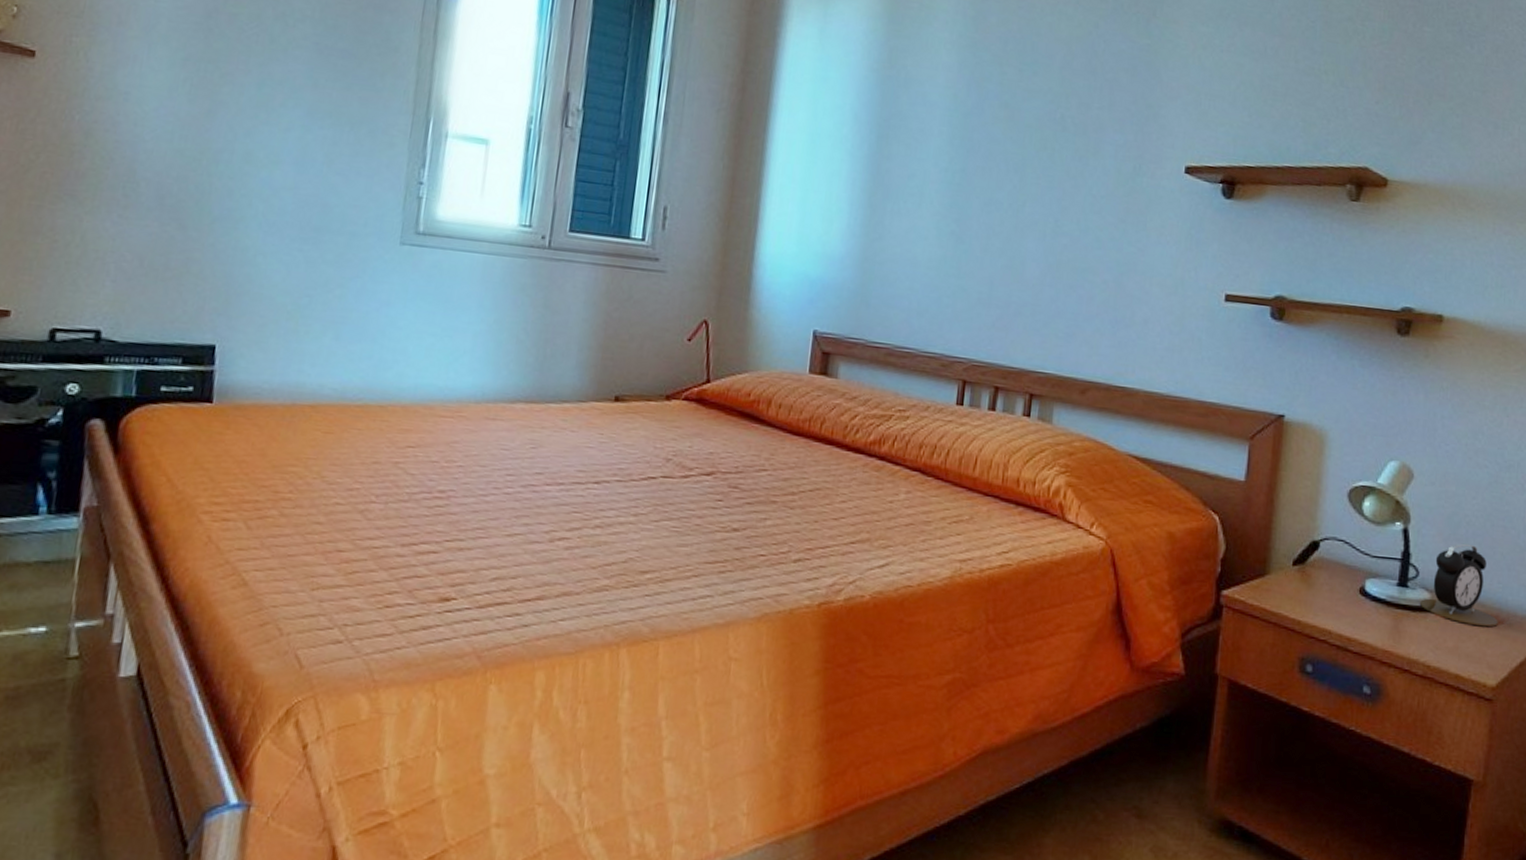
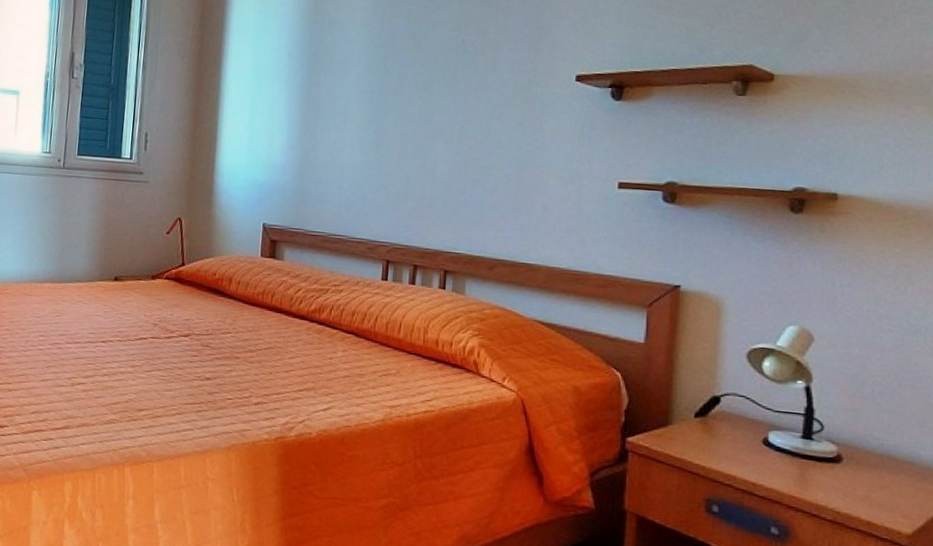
alarm clock: present [1419,543,1498,627] -> none [825,400,911,479]

